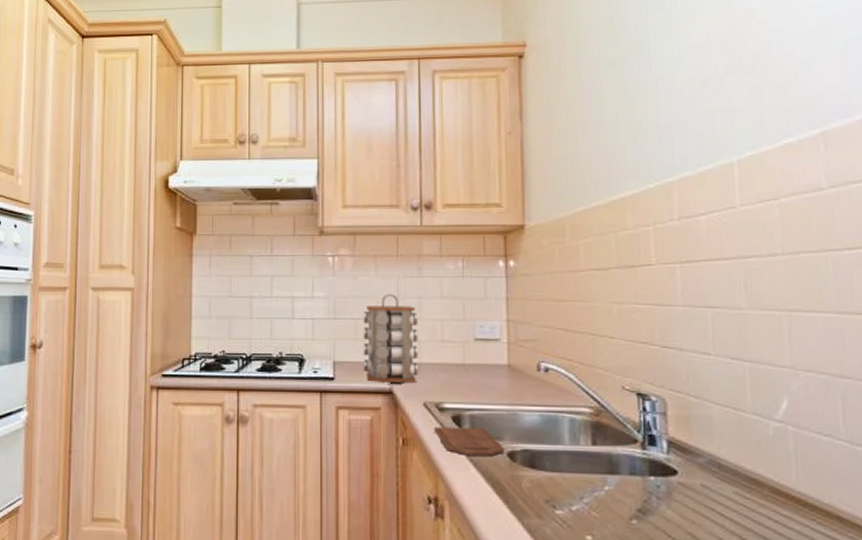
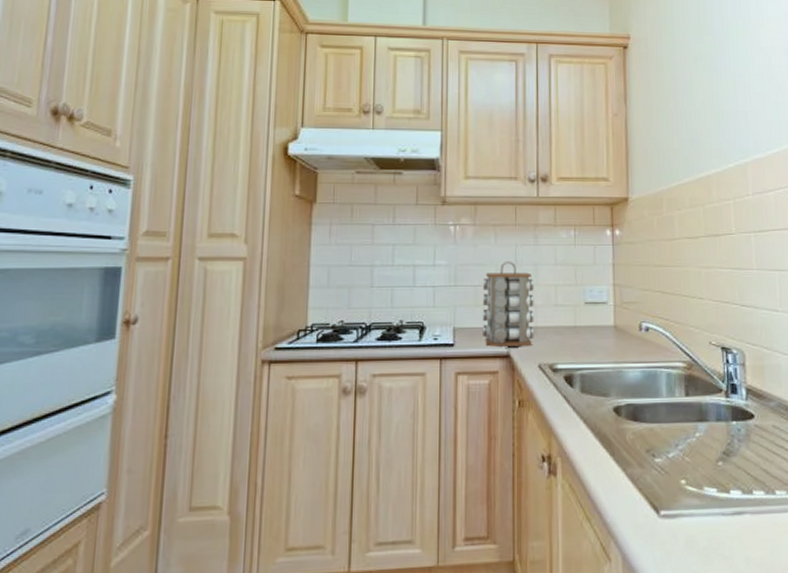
cutting board: present [434,426,504,456] -> none [548,385,611,413]

